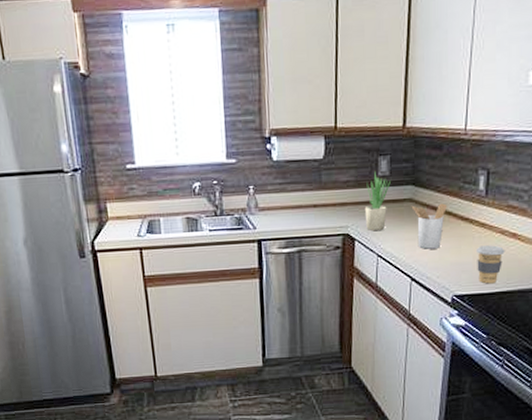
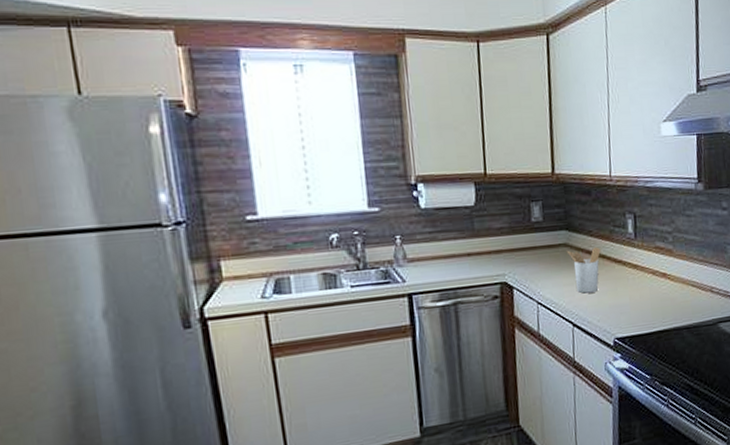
potted plant: present [364,169,392,231] -> none [520,215,546,278]
coffee cup: present [475,245,505,284] -> none [631,285,658,325]

